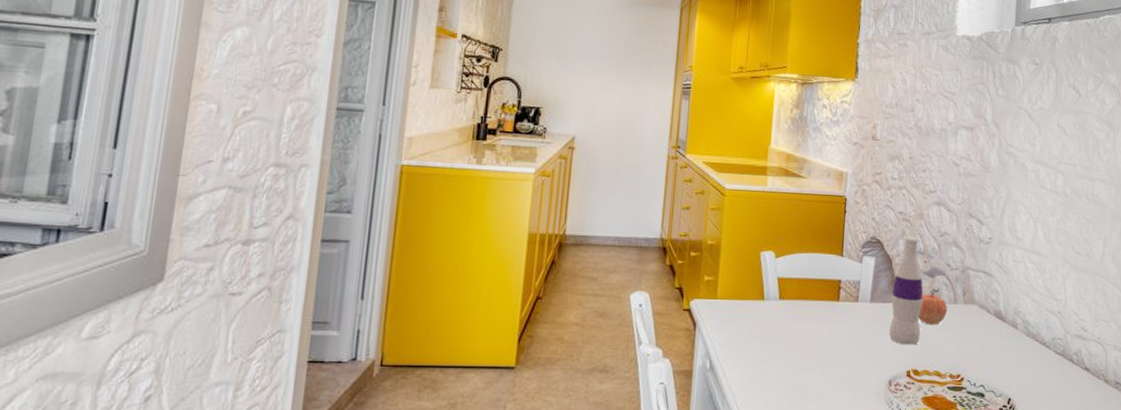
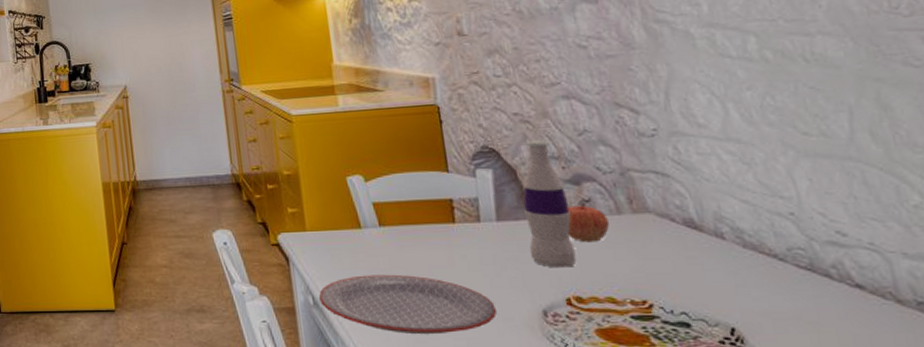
plate: none [715,343,856,399] -> present [318,274,498,335]

